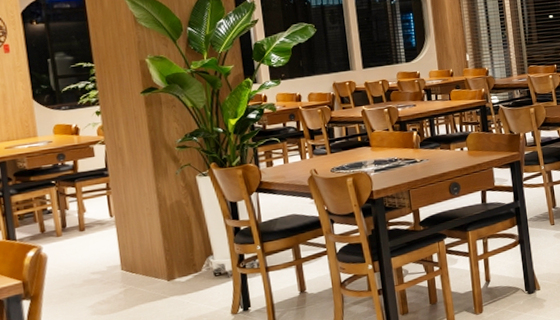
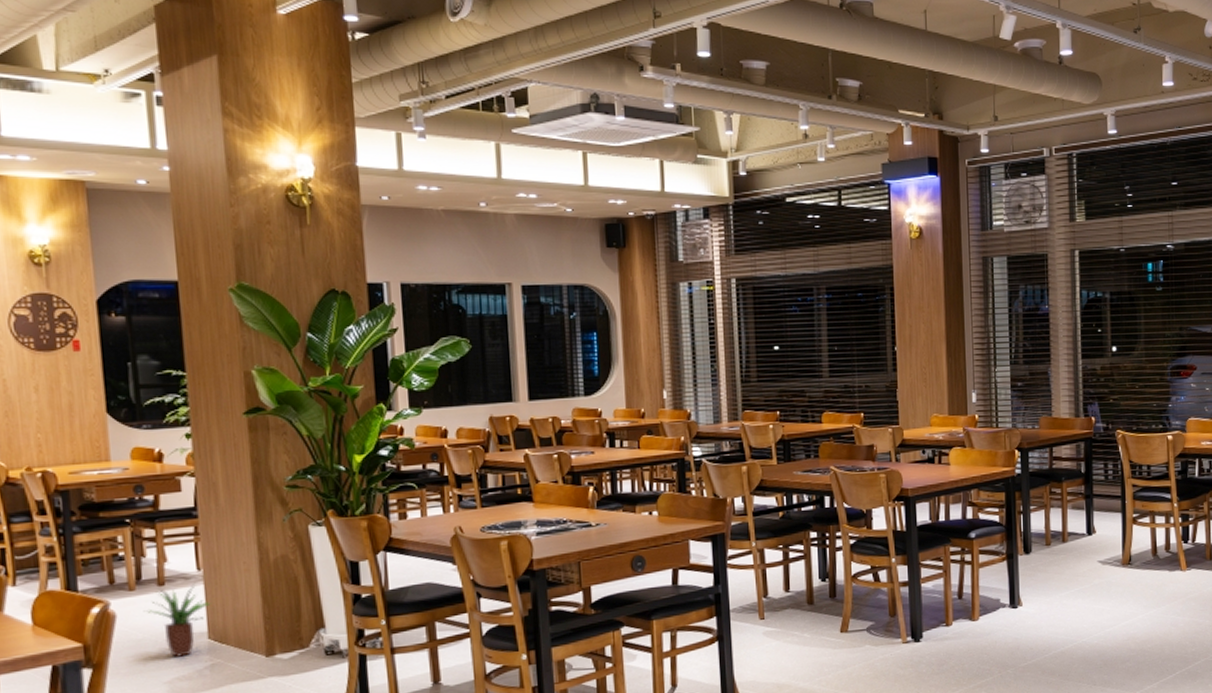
potted plant: none [69,226,122,286] -> present [143,582,211,657]

